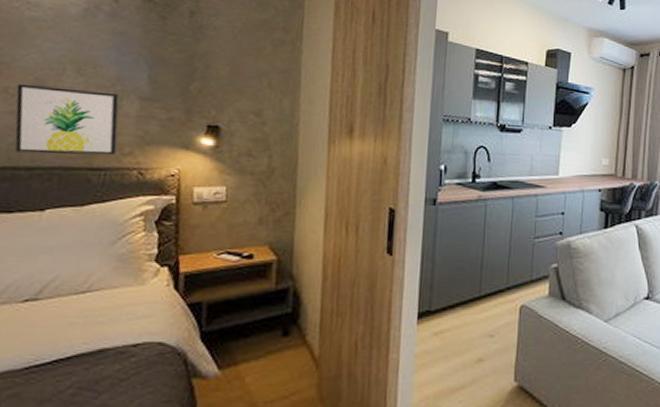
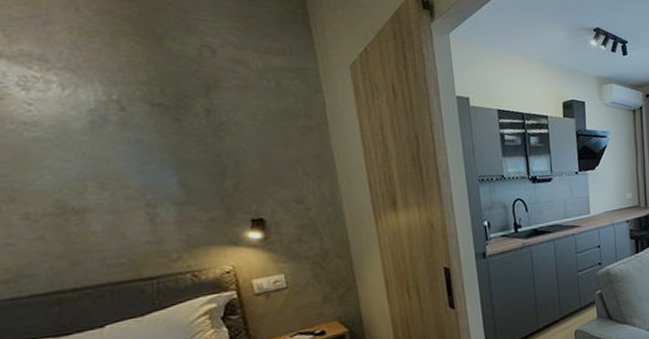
wall art: present [15,83,119,156] -> none [38,203,164,277]

